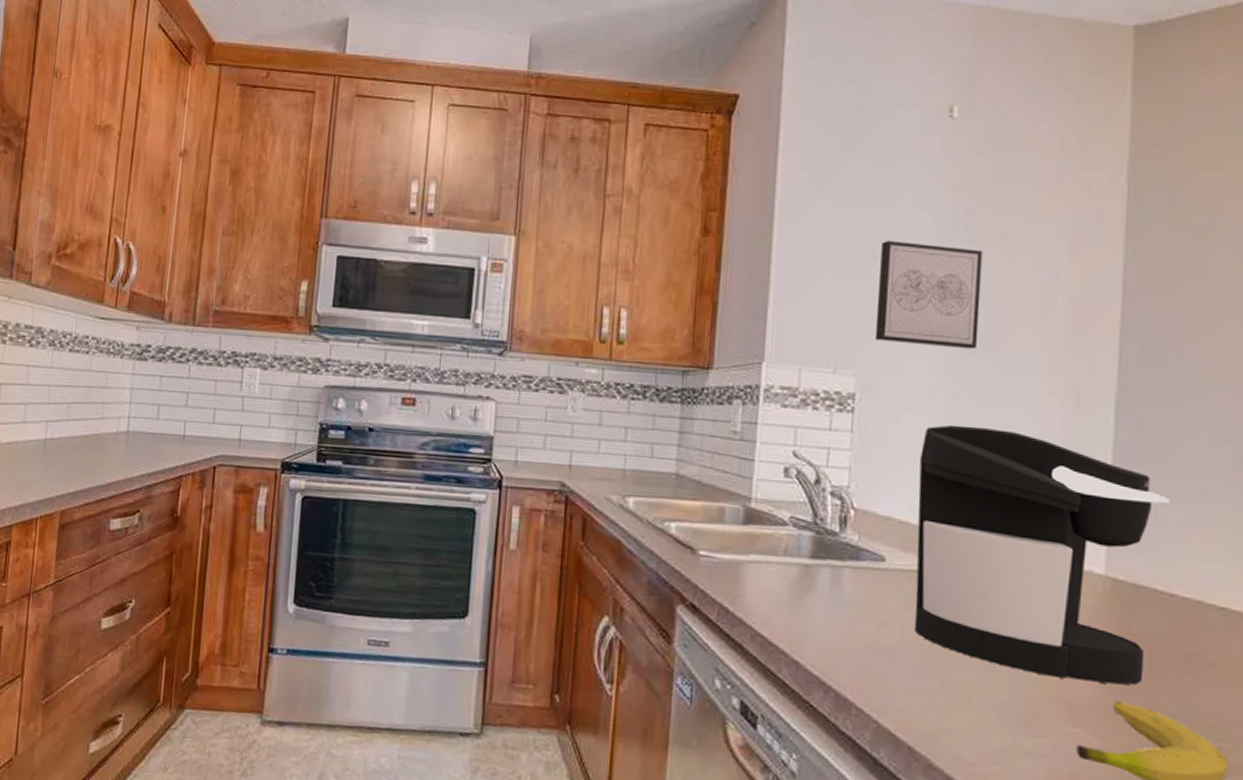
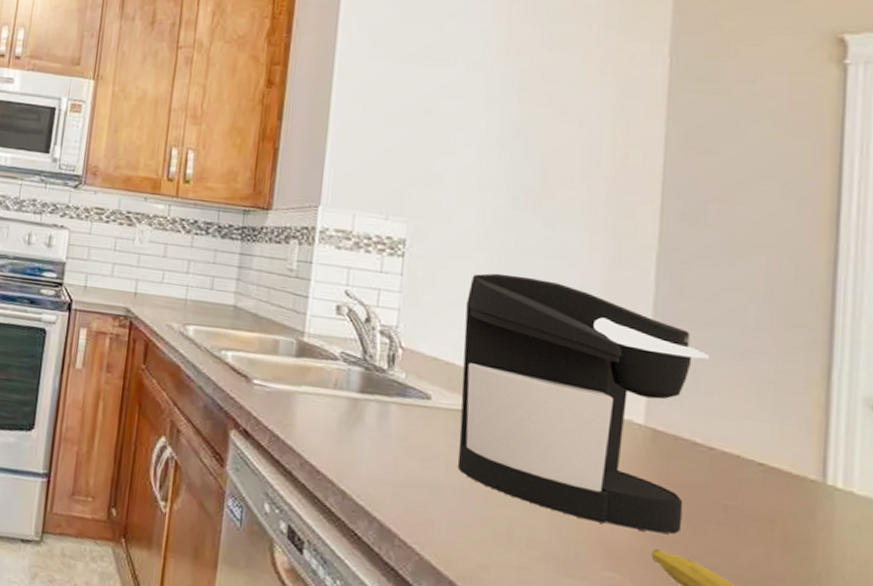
wall art: present [874,241,983,350] -> none [425,99,531,204]

